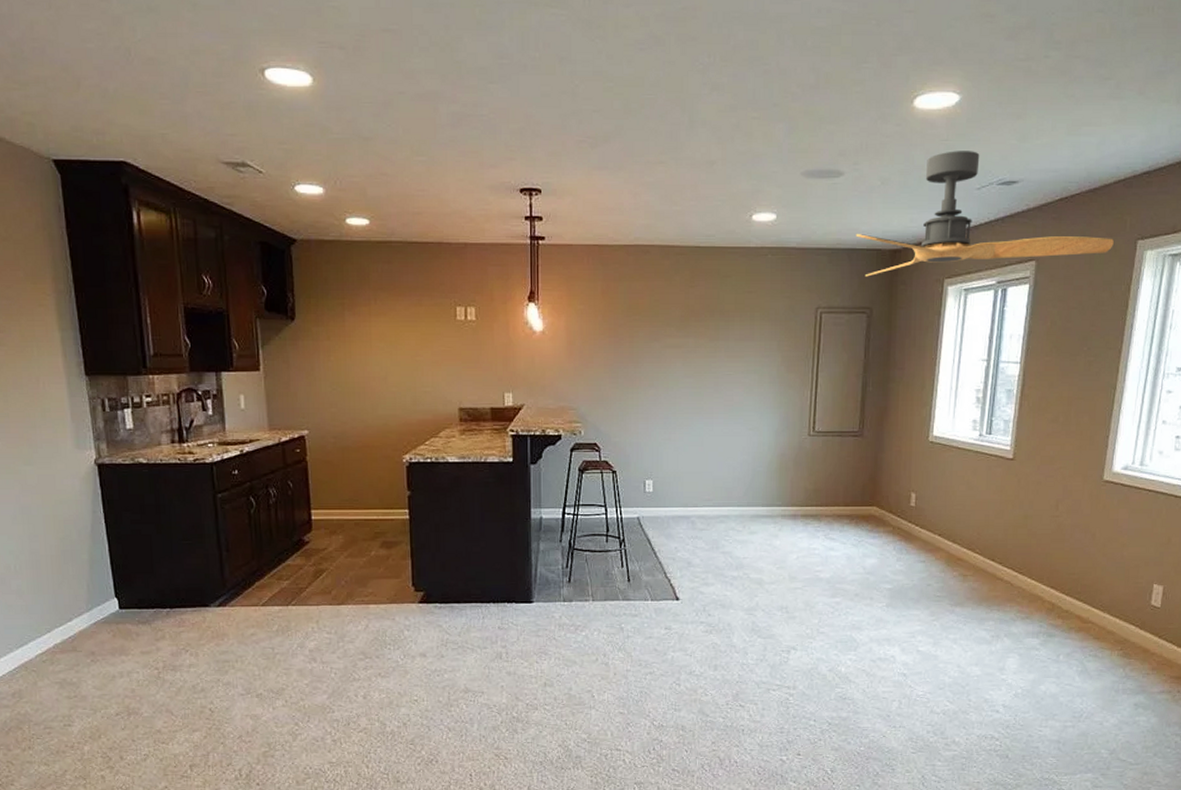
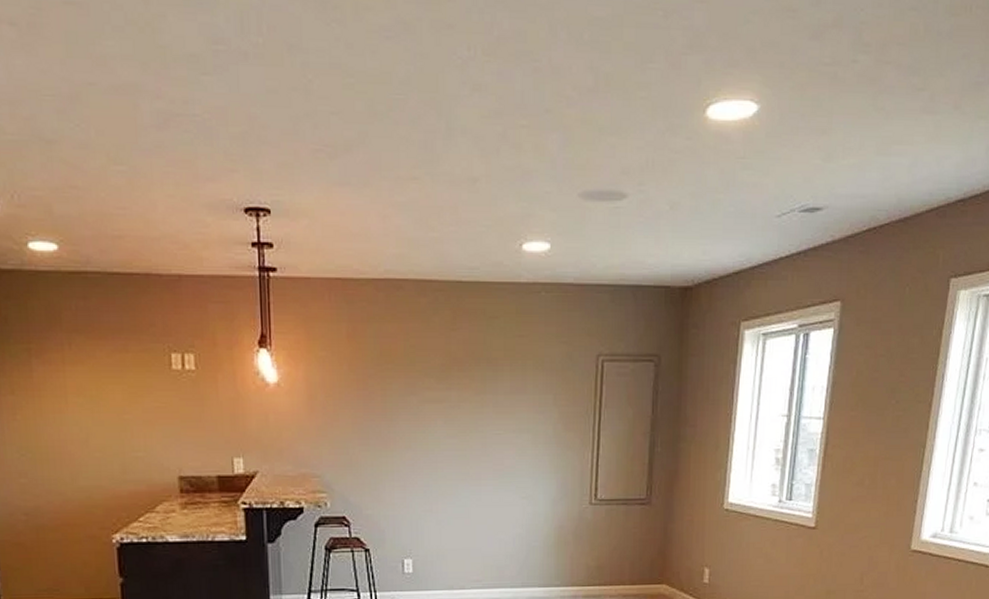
ceiling fan: present [855,151,1114,277] -> none [641,170,925,319]

